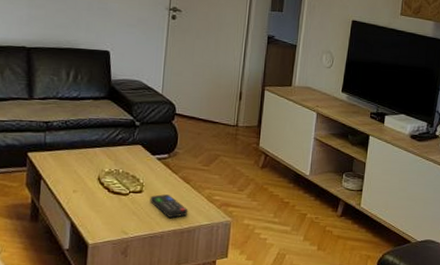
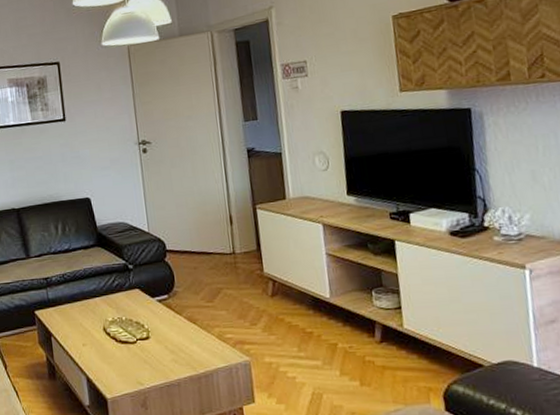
remote control: present [150,194,188,218] -> none [158,338,202,363]

